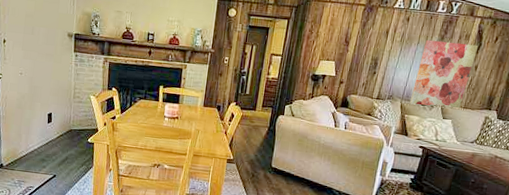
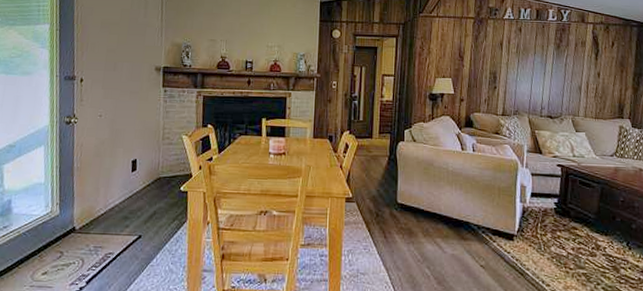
wall art: present [409,39,479,110] -> none [537,49,597,121]

